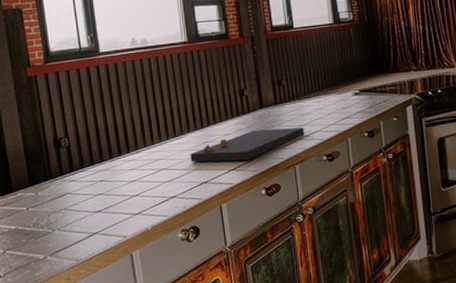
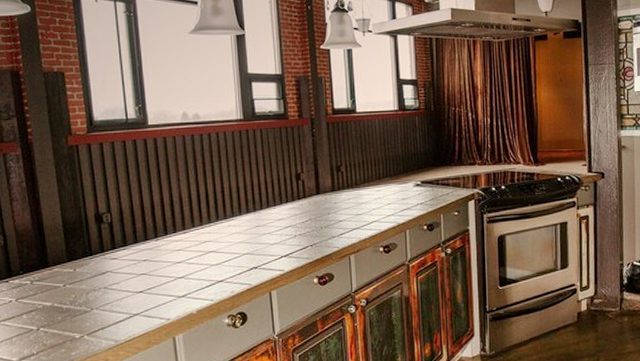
cutting board: present [190,127,305,162] -> none [240,216,362,247]

